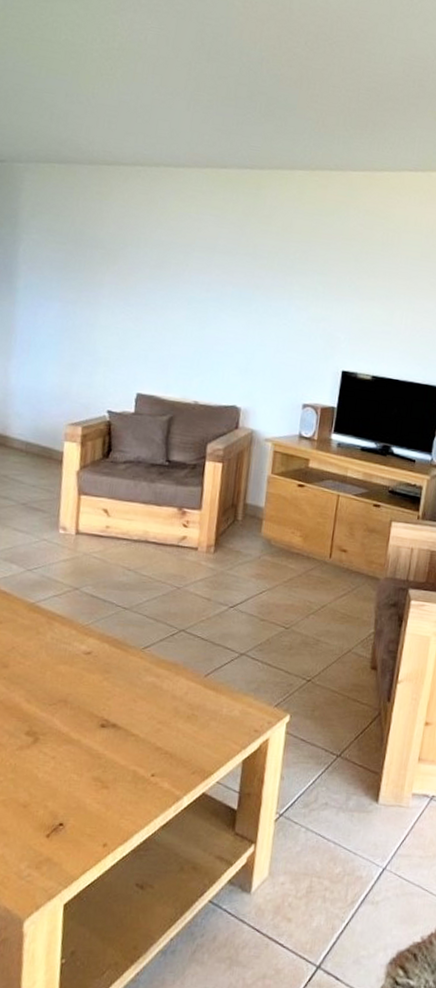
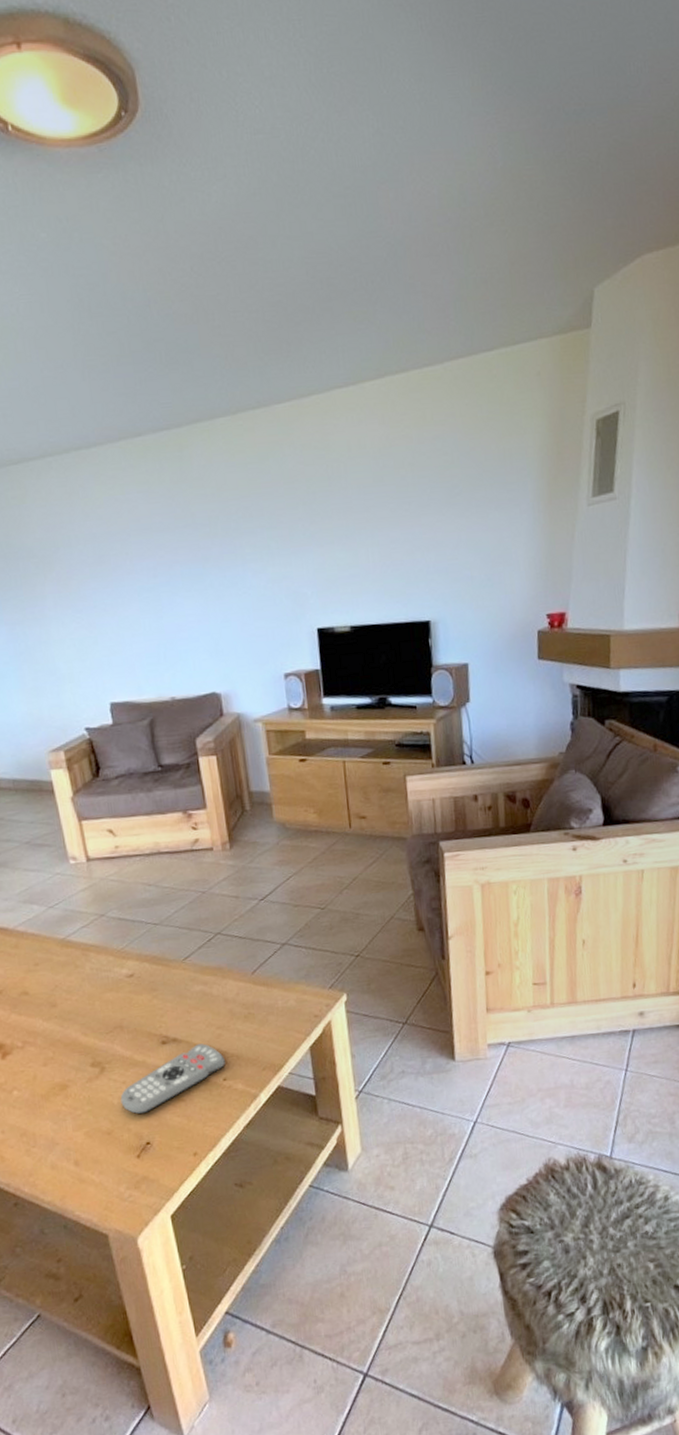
remote control: none [45,734,158,794] -> present [120,1044,225,1115]

